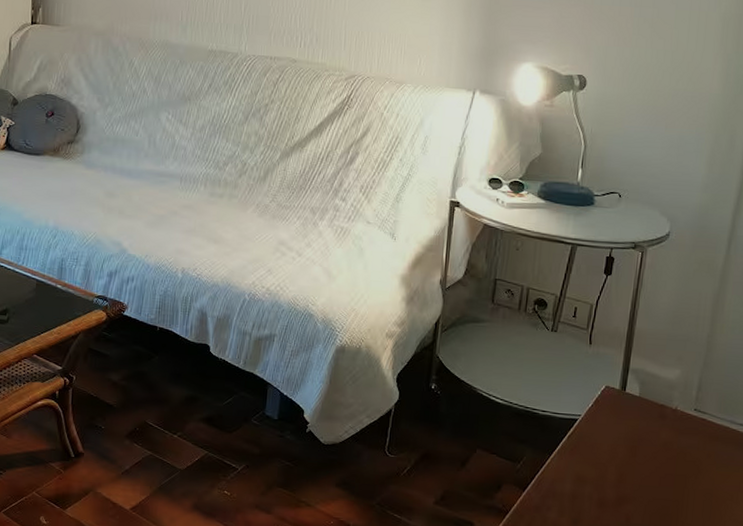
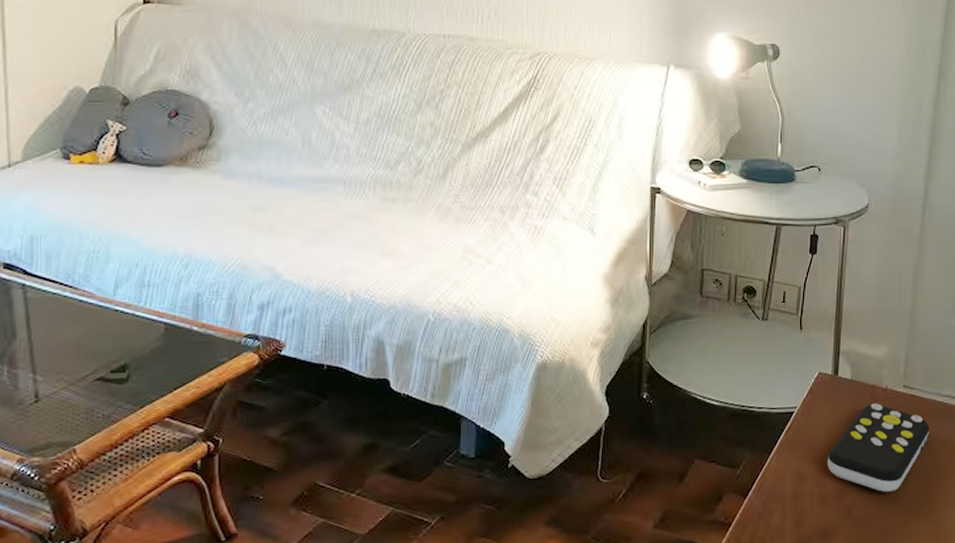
remote control: none [608,422,720,508] -> present [827,403,929,493]

